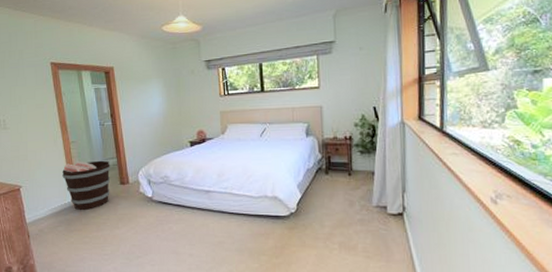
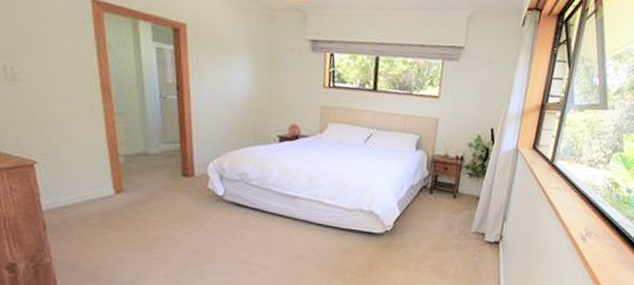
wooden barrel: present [62,160,111,211] -> none [100,139,171,203]

